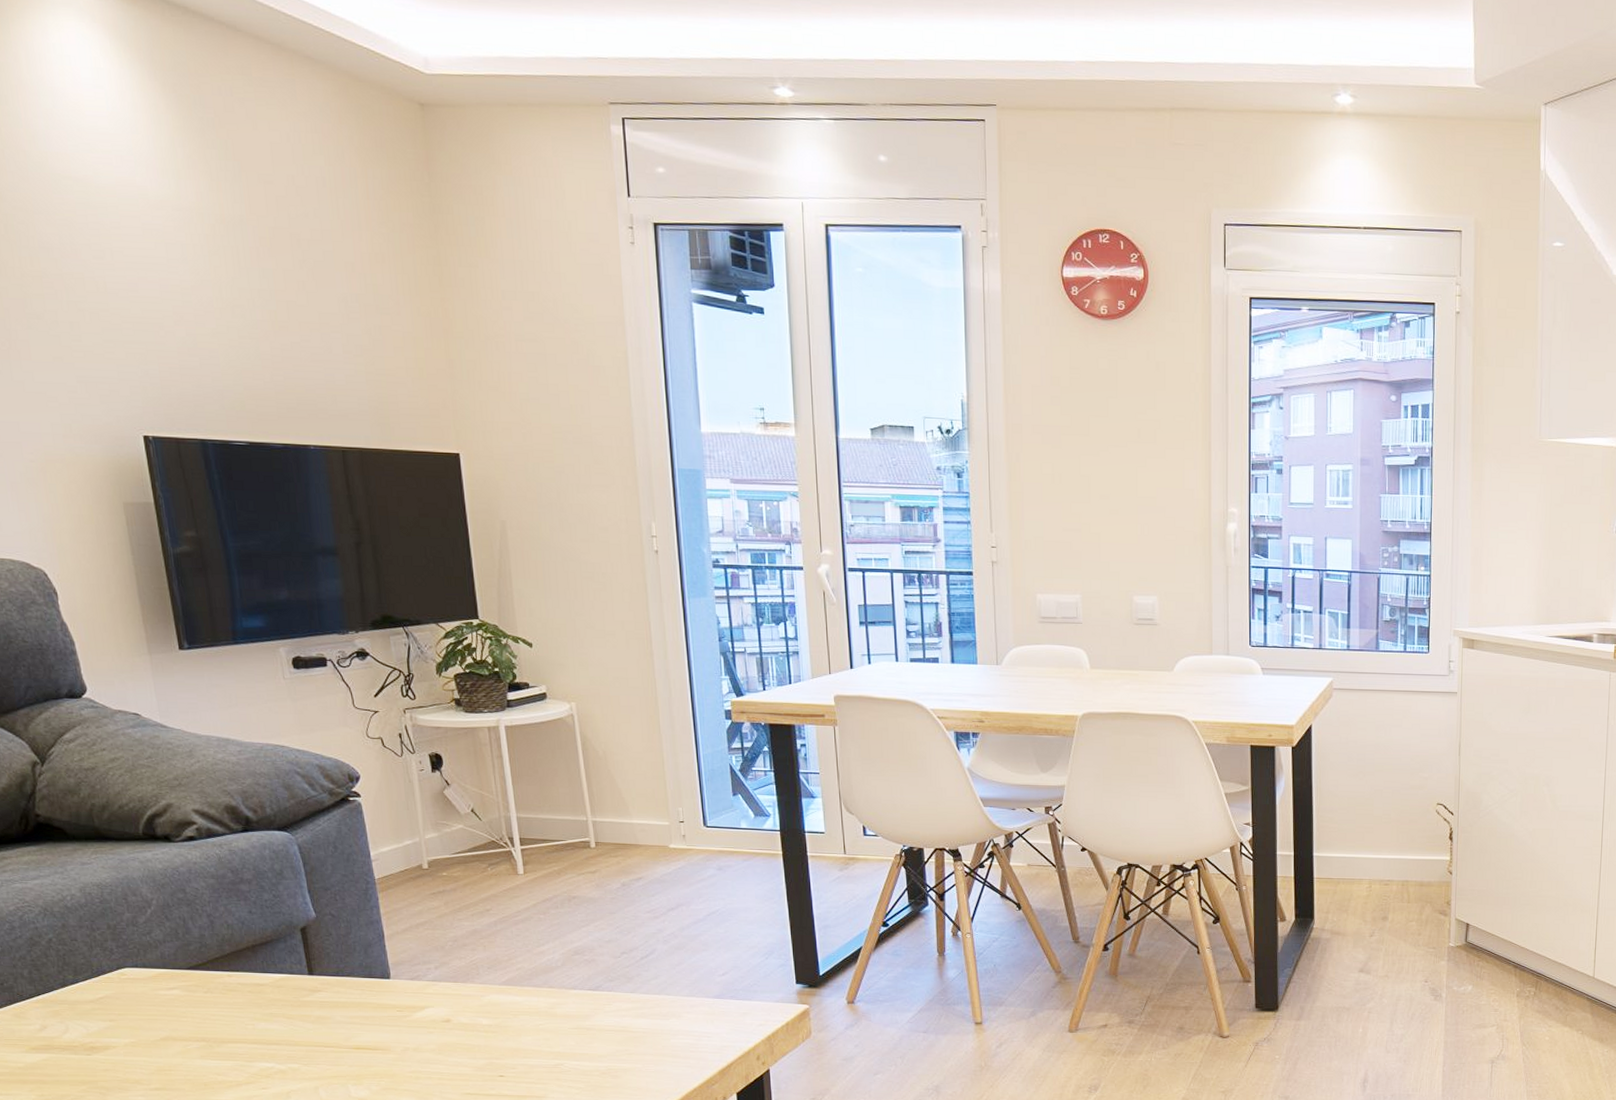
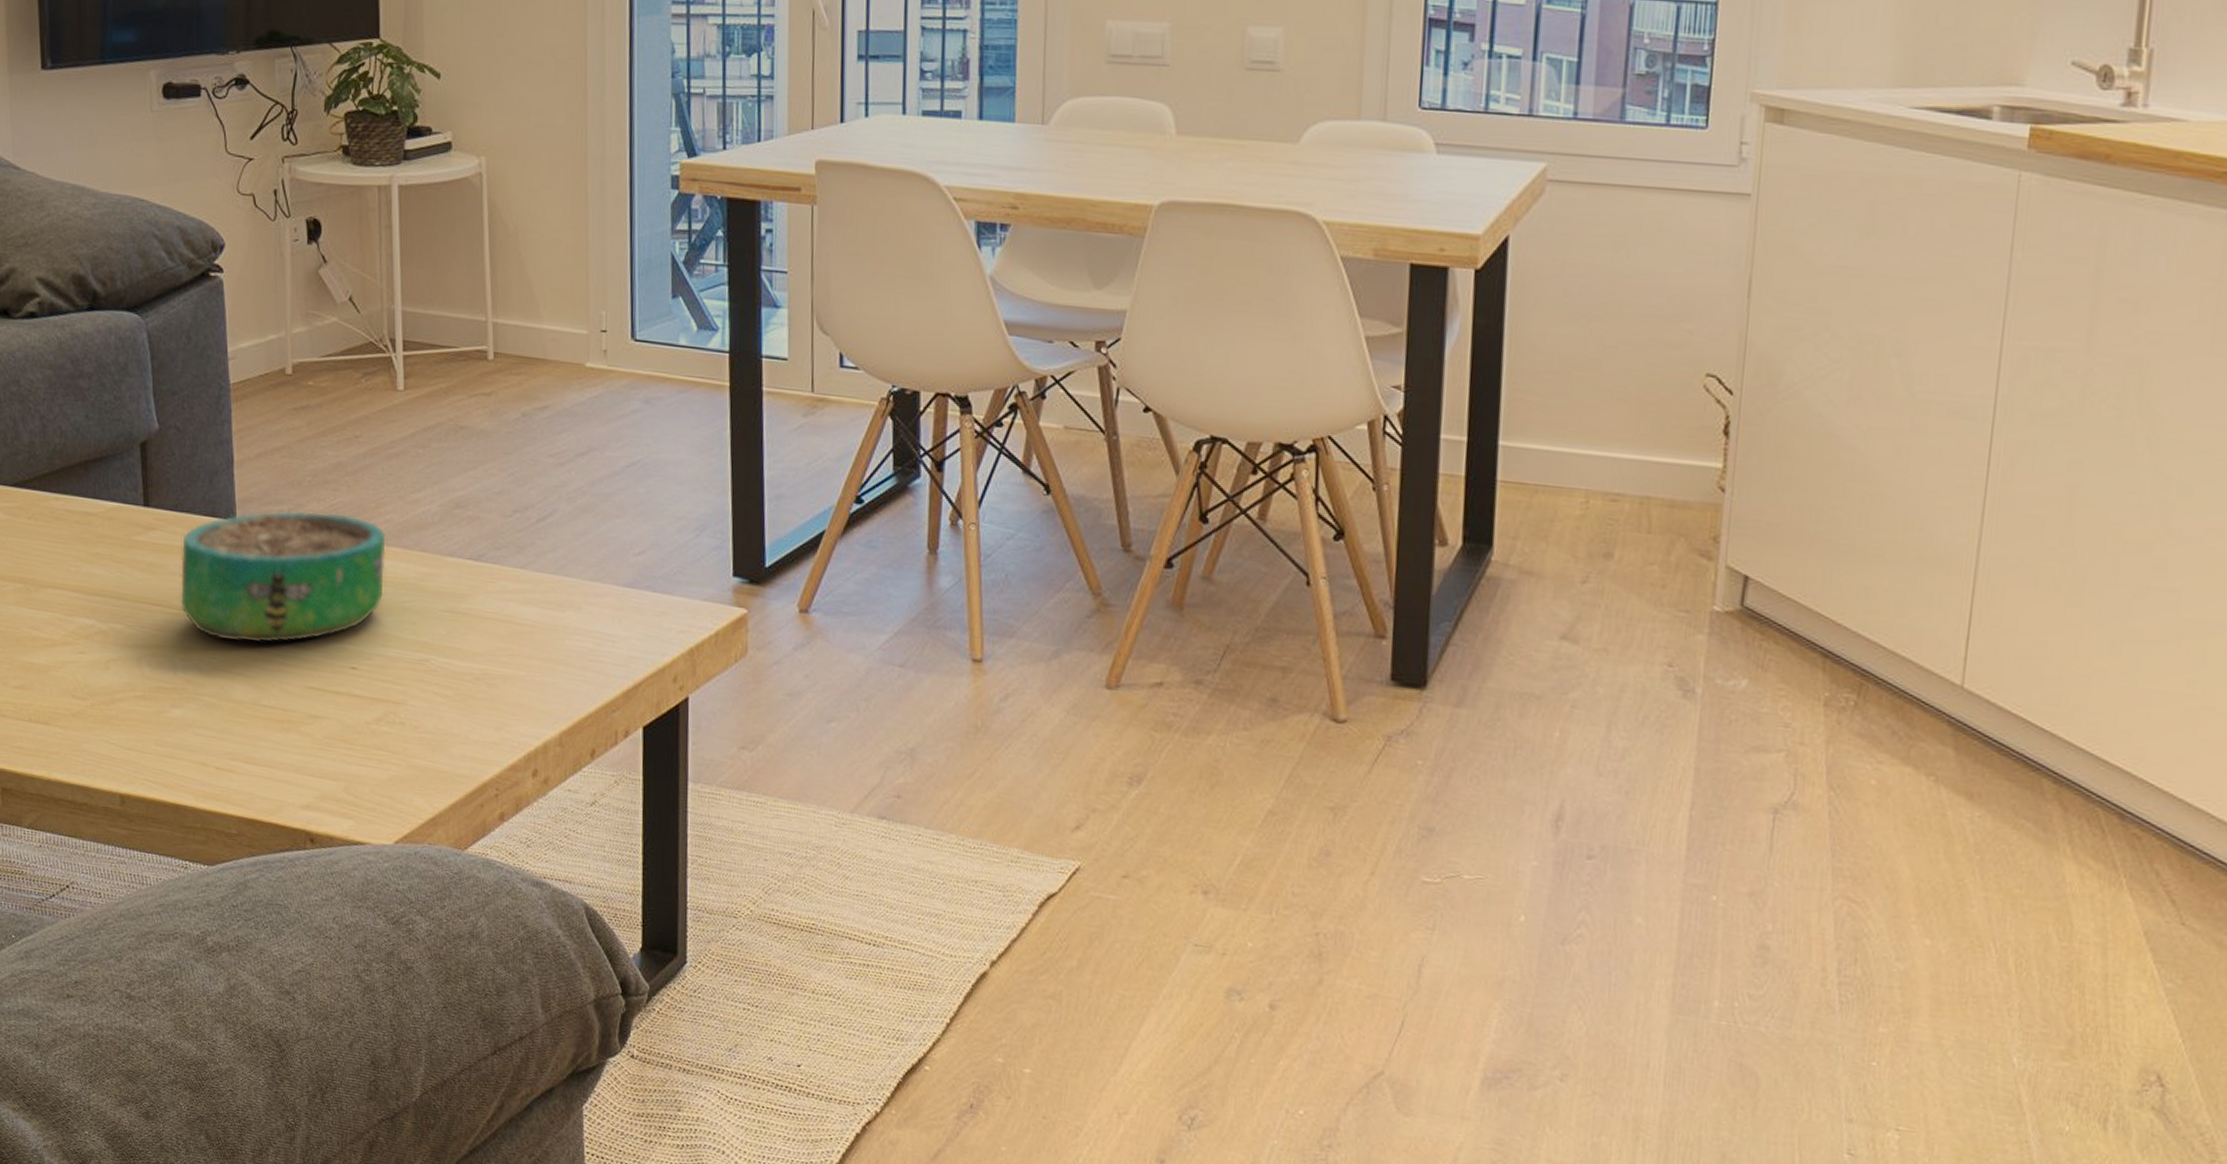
decorative bowl: none [345,967,522,1067] -> present [181,510,386,644]

